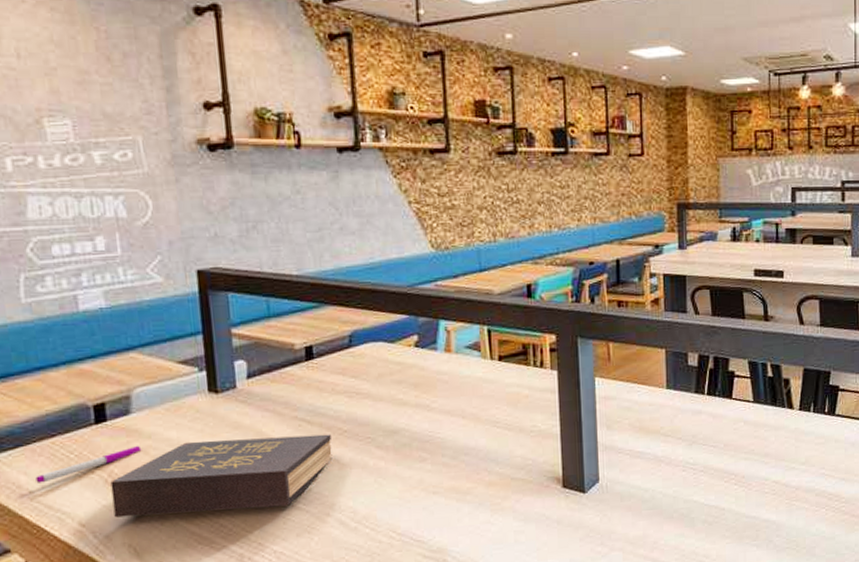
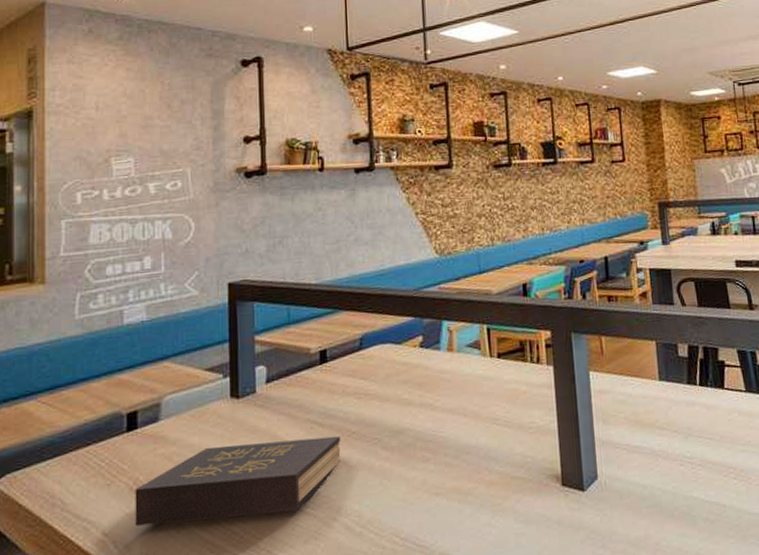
pen: present [35,445,142,483] -> none [68,451,166,493]

